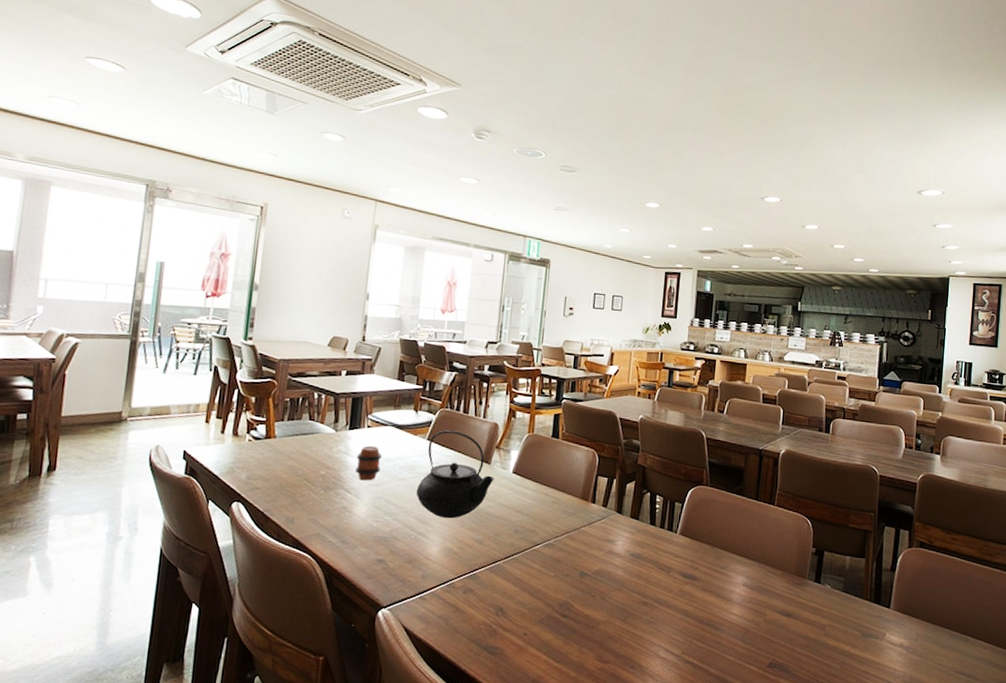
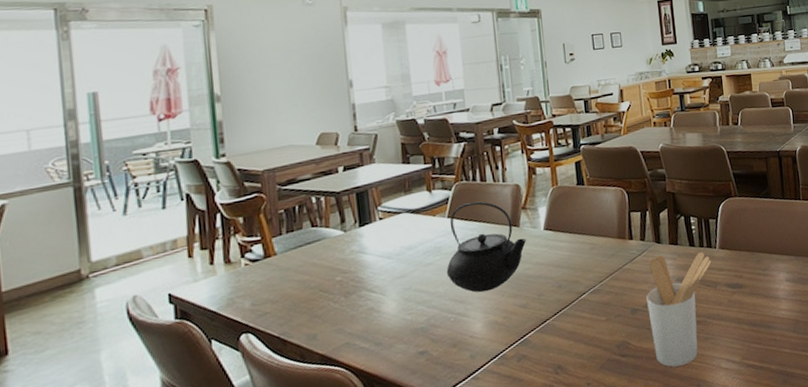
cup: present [356,446,382,481] -> none [374,237,403,276]
utensil holder: none [595,526,670,642] -> present [646,252,712,367]

